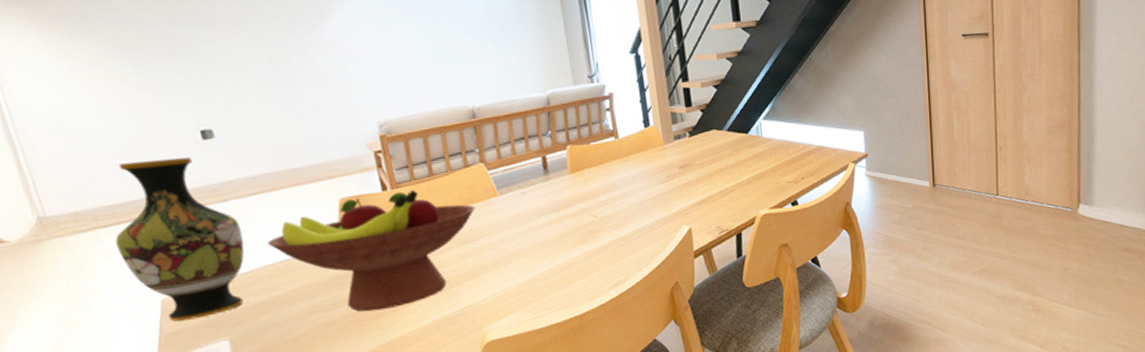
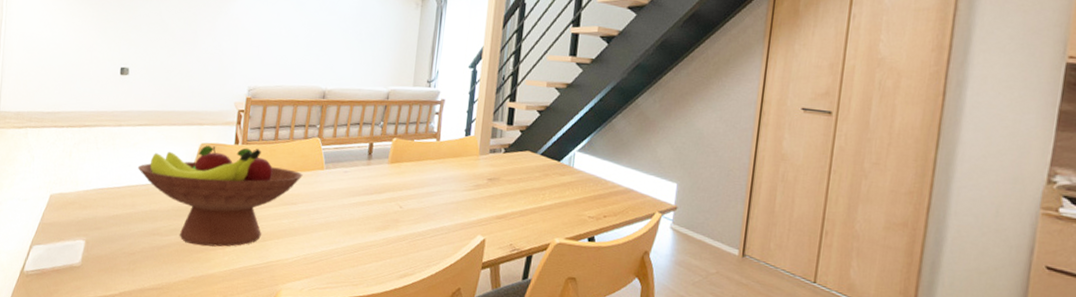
vase: present [115,157,245,322] -> none [36,82,124,217]

